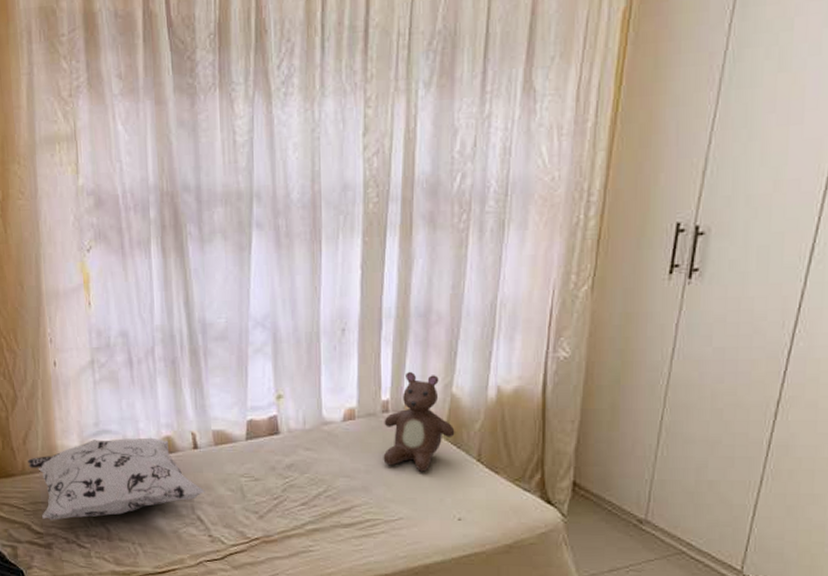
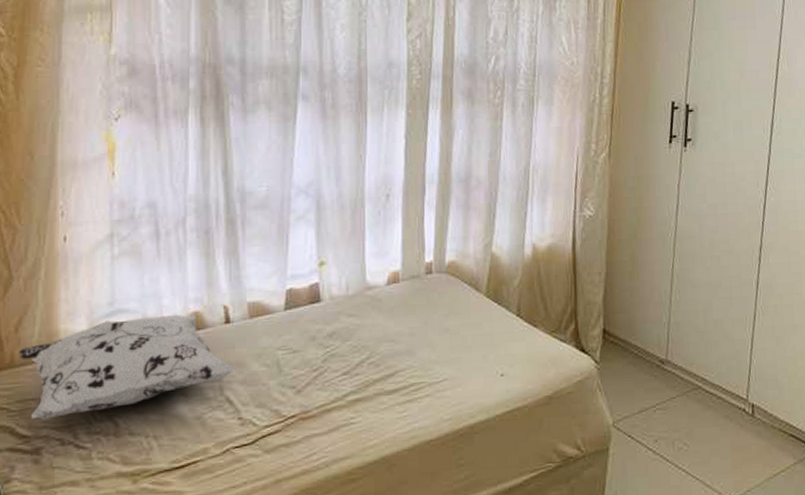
teddy bear: present [383,371,455,472] -> none [427,233,496,331]

